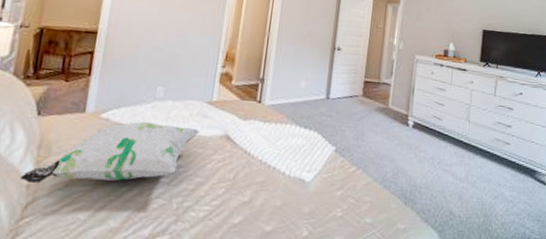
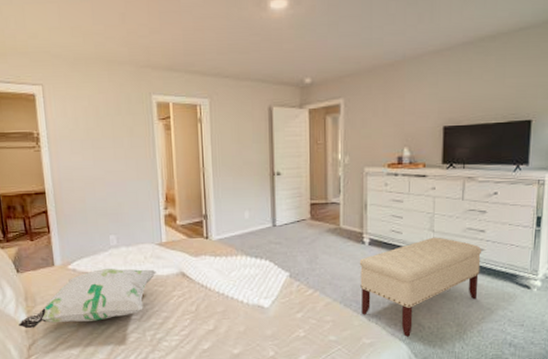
bench: none [399,127,509,225] -> present [359,237,482,337]

